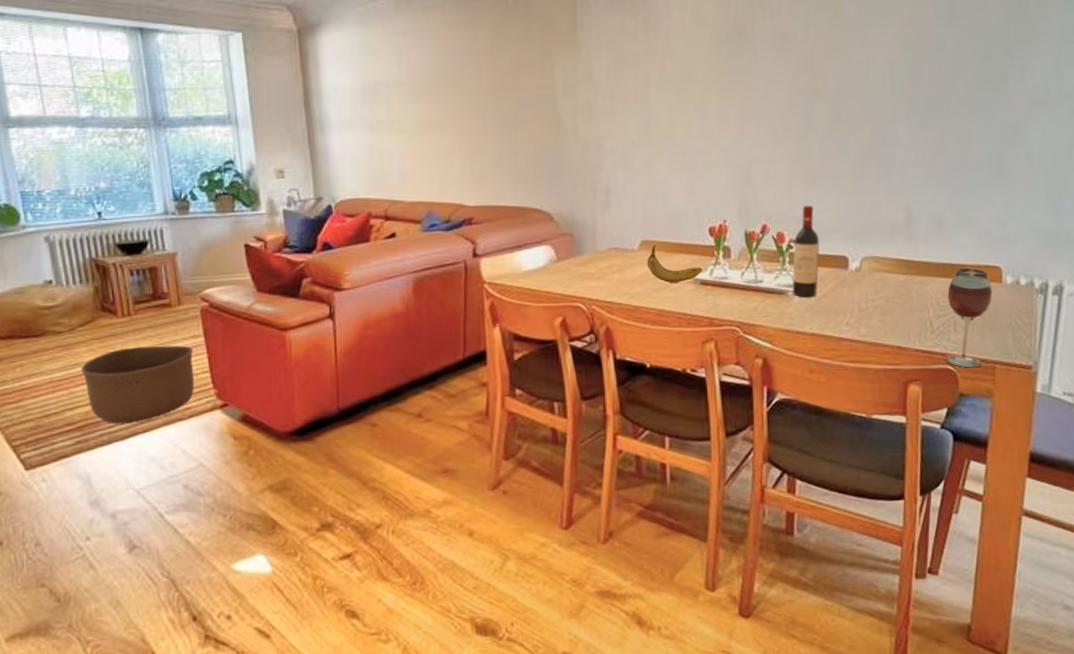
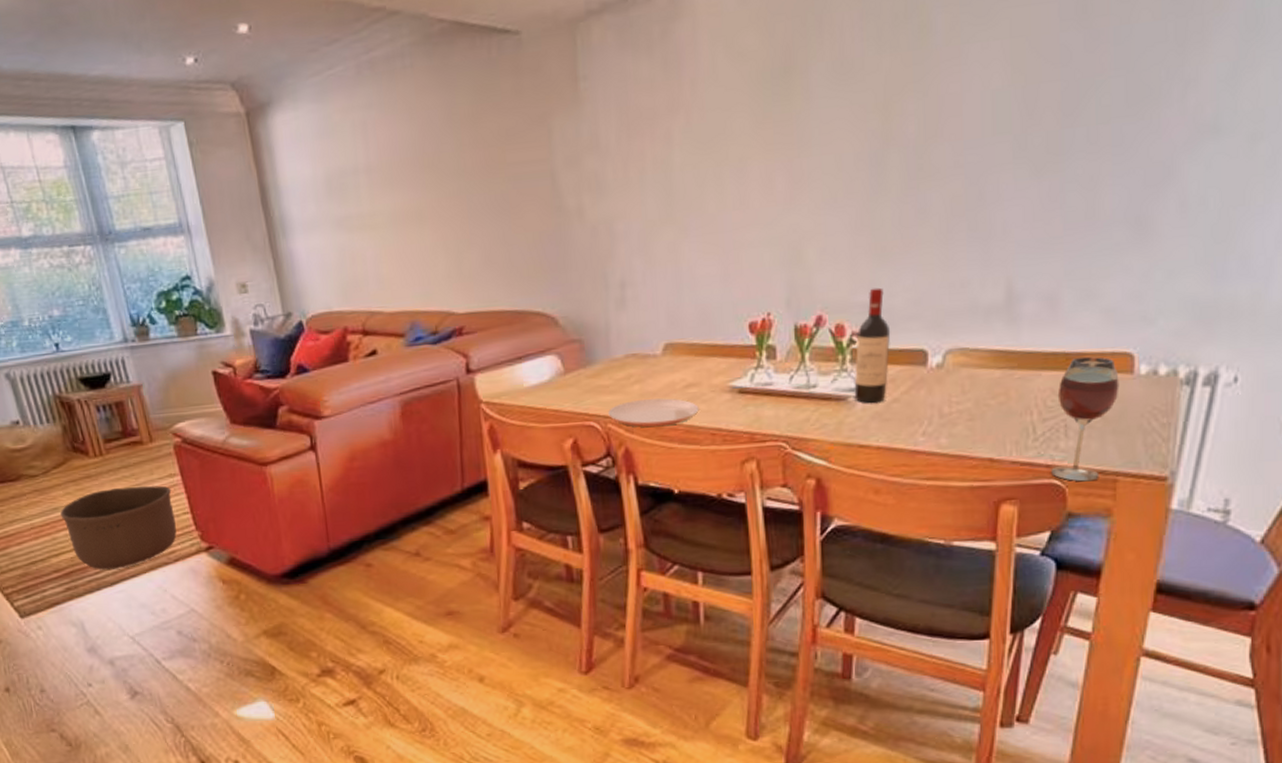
plate: none [593,286,668,310] -> present [608,398,699,428]
fruit: present [646,245,703,283] -> none [672,348,742,393]

